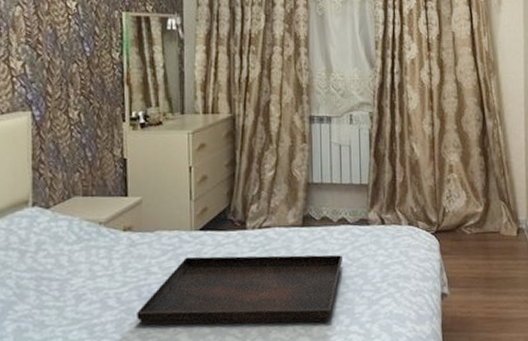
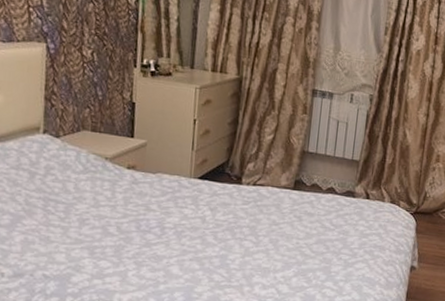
serving tray: present [137,254,342,325] -> none [134,200,327,275]

